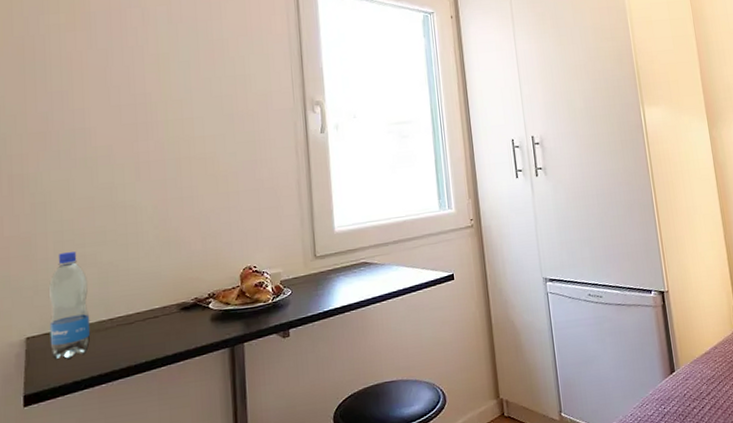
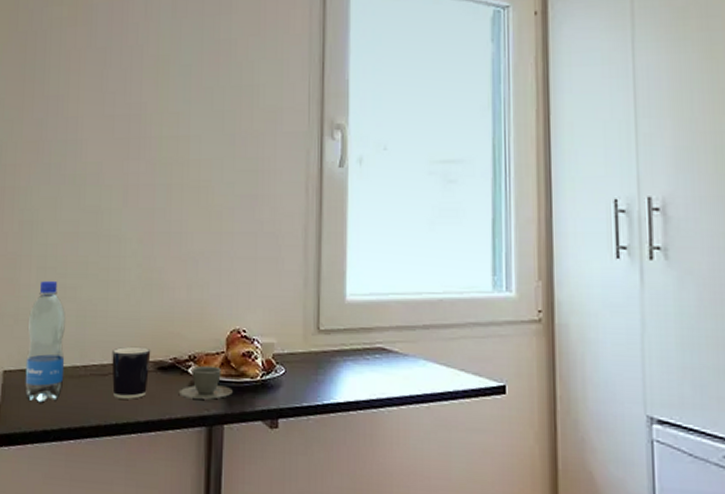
mug: none [136,293,174,341] -> present [112,346,151,399]
cup: none [201,298,249,328] -> present [178,365,233,400]

